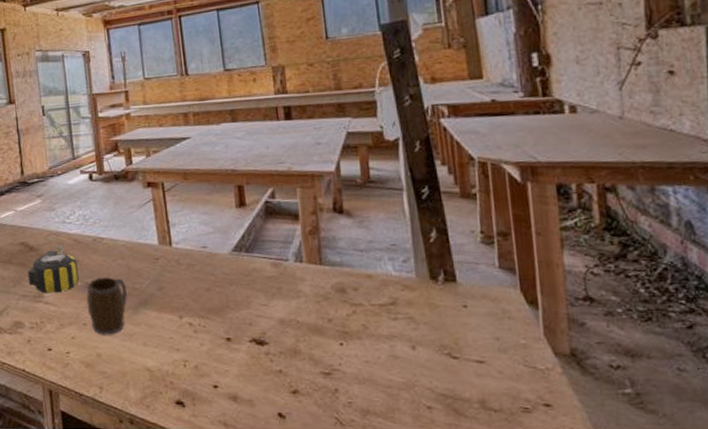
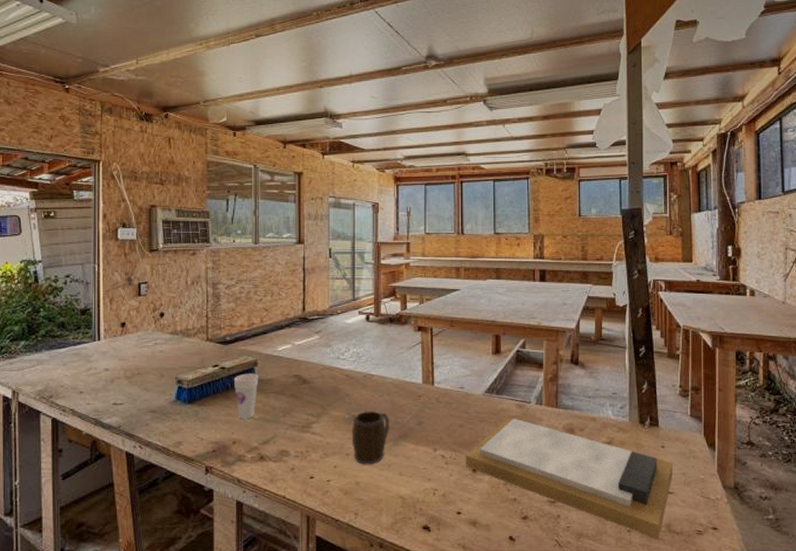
tape measure: present [27,246,79,294] -> none [298,380,347,424]
clipboard: none [216,277,482,418] -> present [465,417,672,539]

